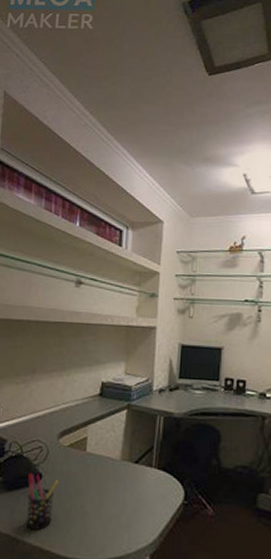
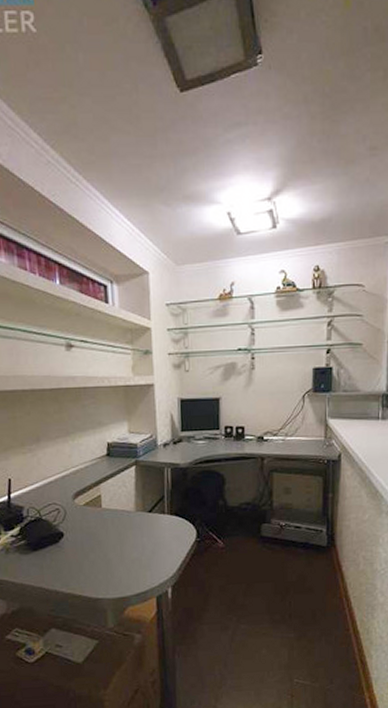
pen holder: present [25,473,59,530] -> none [49,533,80,581]

